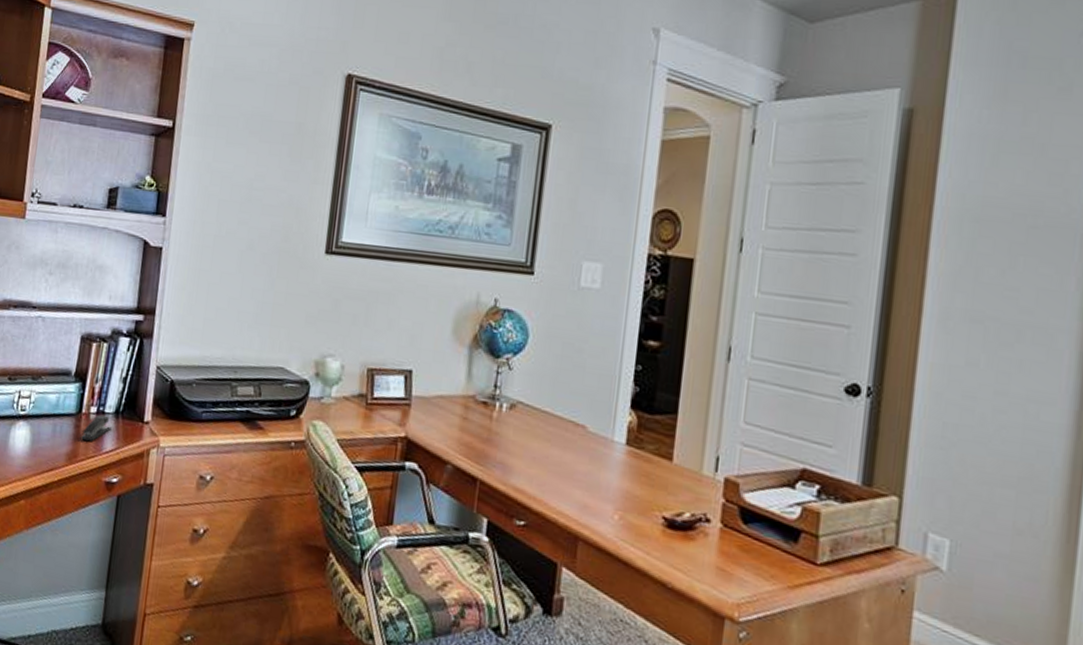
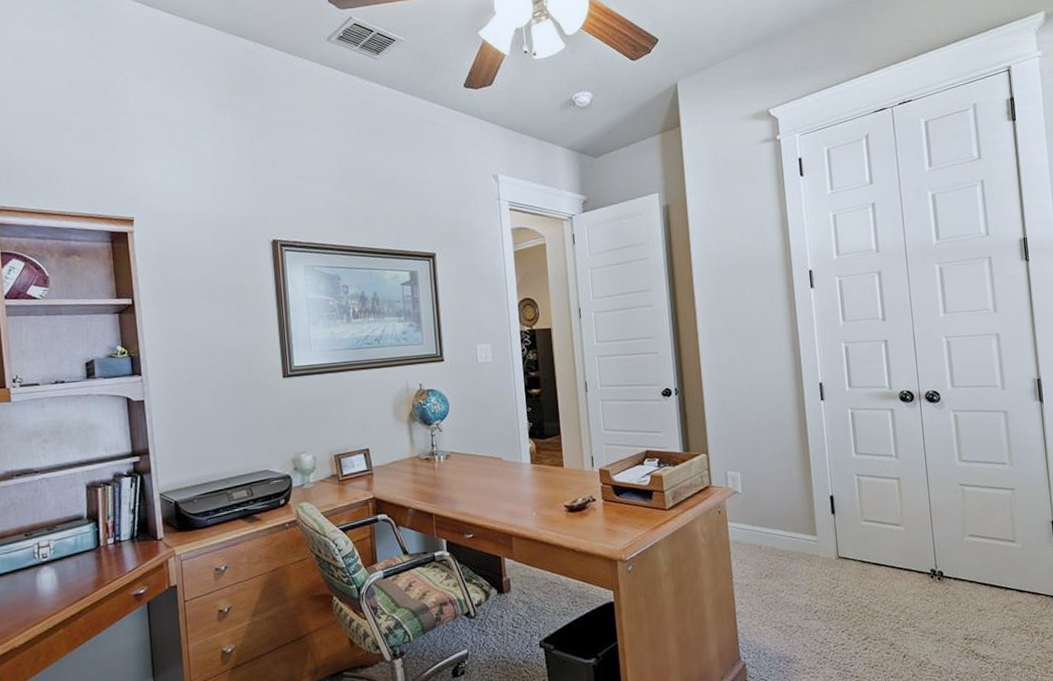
stapler: present [80,414,112,441] -> none [103,542,130,568]

